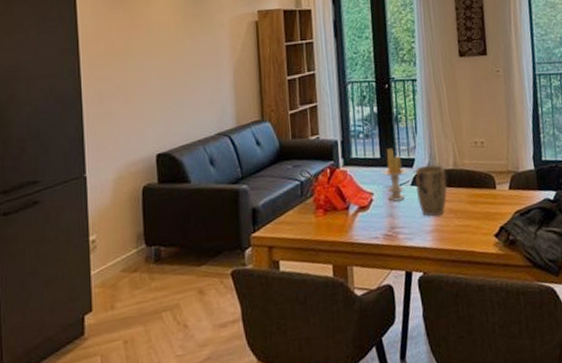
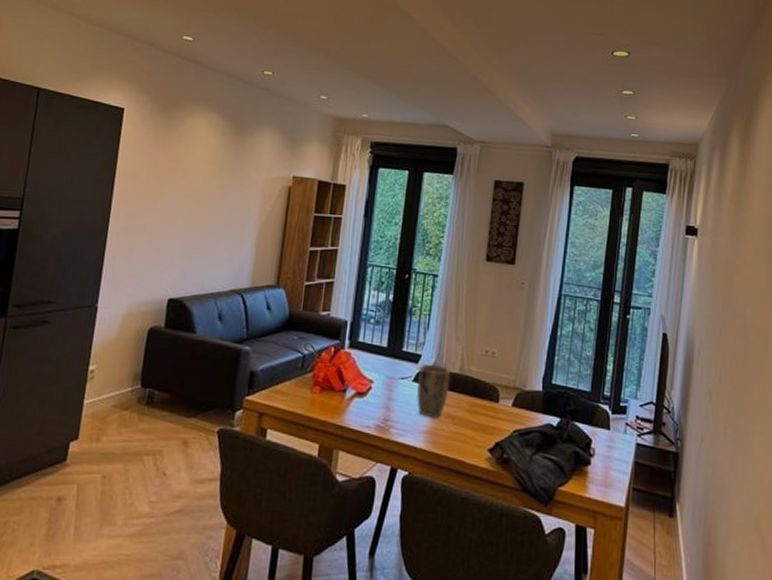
candle: present [381,148,407,202] -> none [385,339,412,395]

